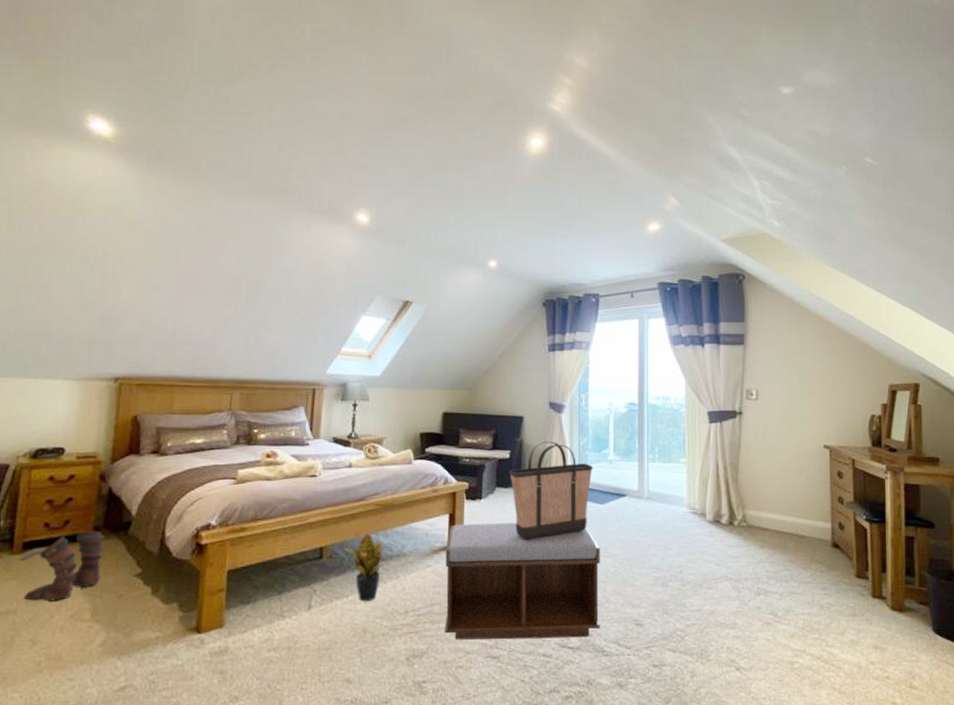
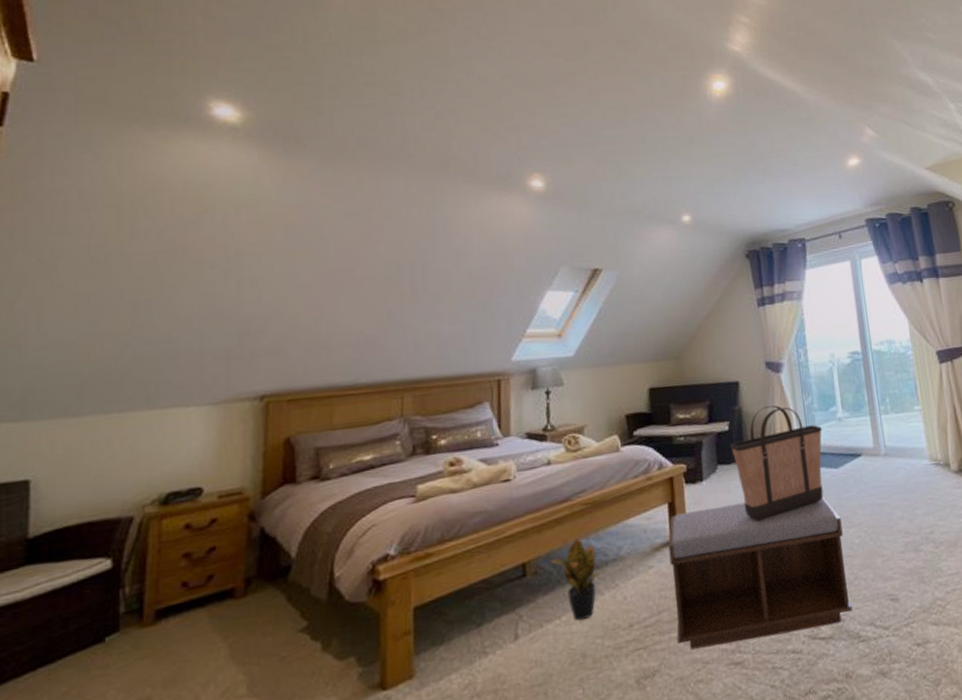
boots: present [18,531,105,602] -> none [150,582,260,682]

